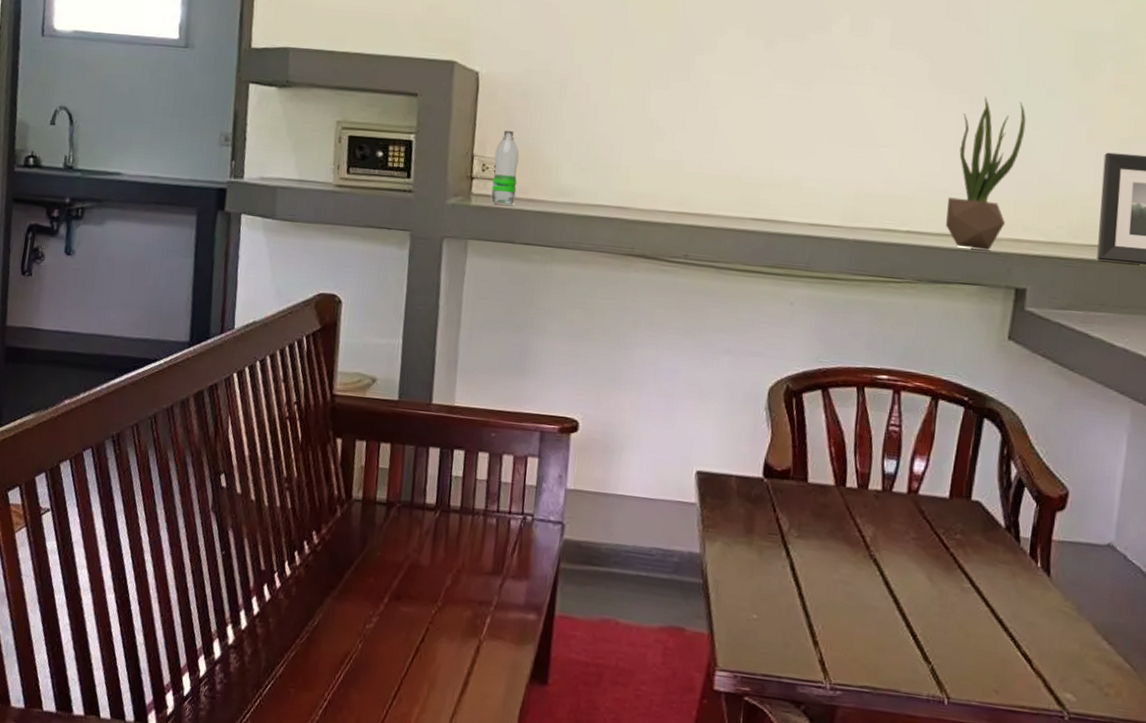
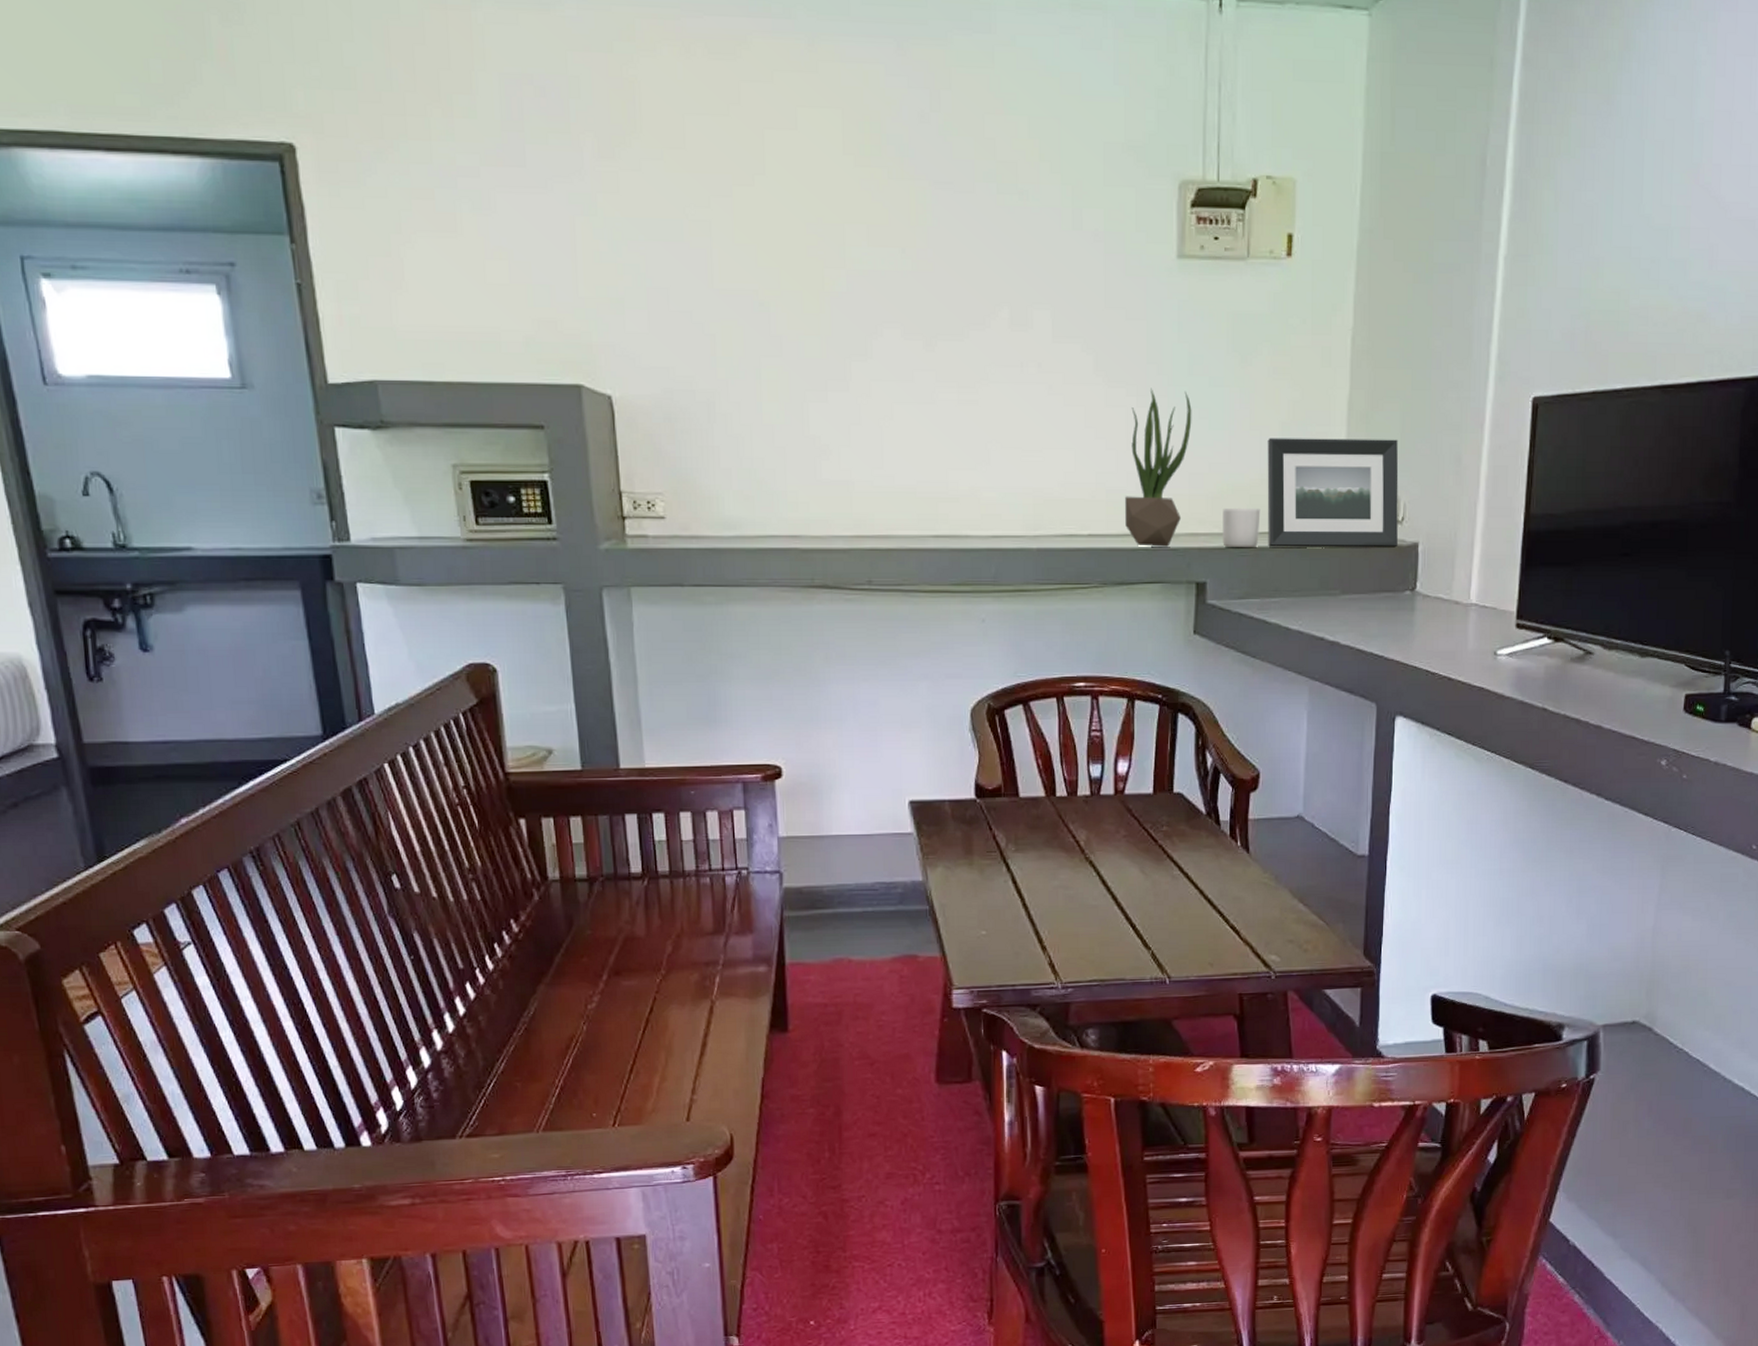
bottle: present [491,130,519,206] -> none [645,460,676,546]
mug: none [1047,217,1091,260] -> present [1223,507,1261,548]

